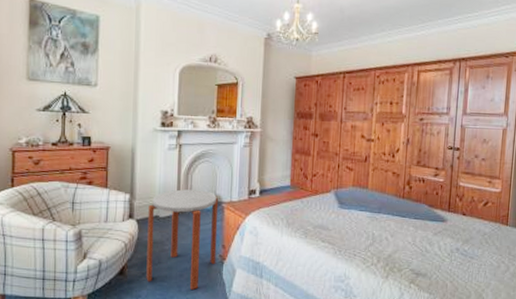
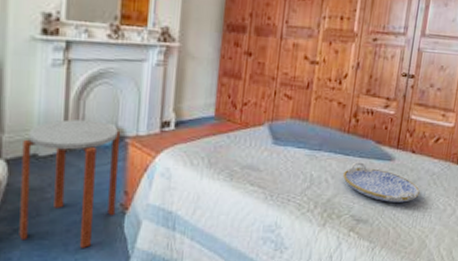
serving tray: none [401,223,473,259] -> present [343,162,420,203]

